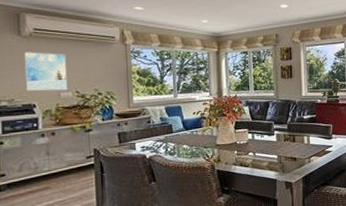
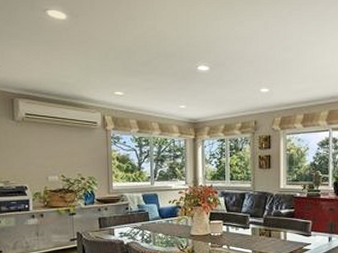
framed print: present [24,52,68,91] -> none [17,136,55,174]

